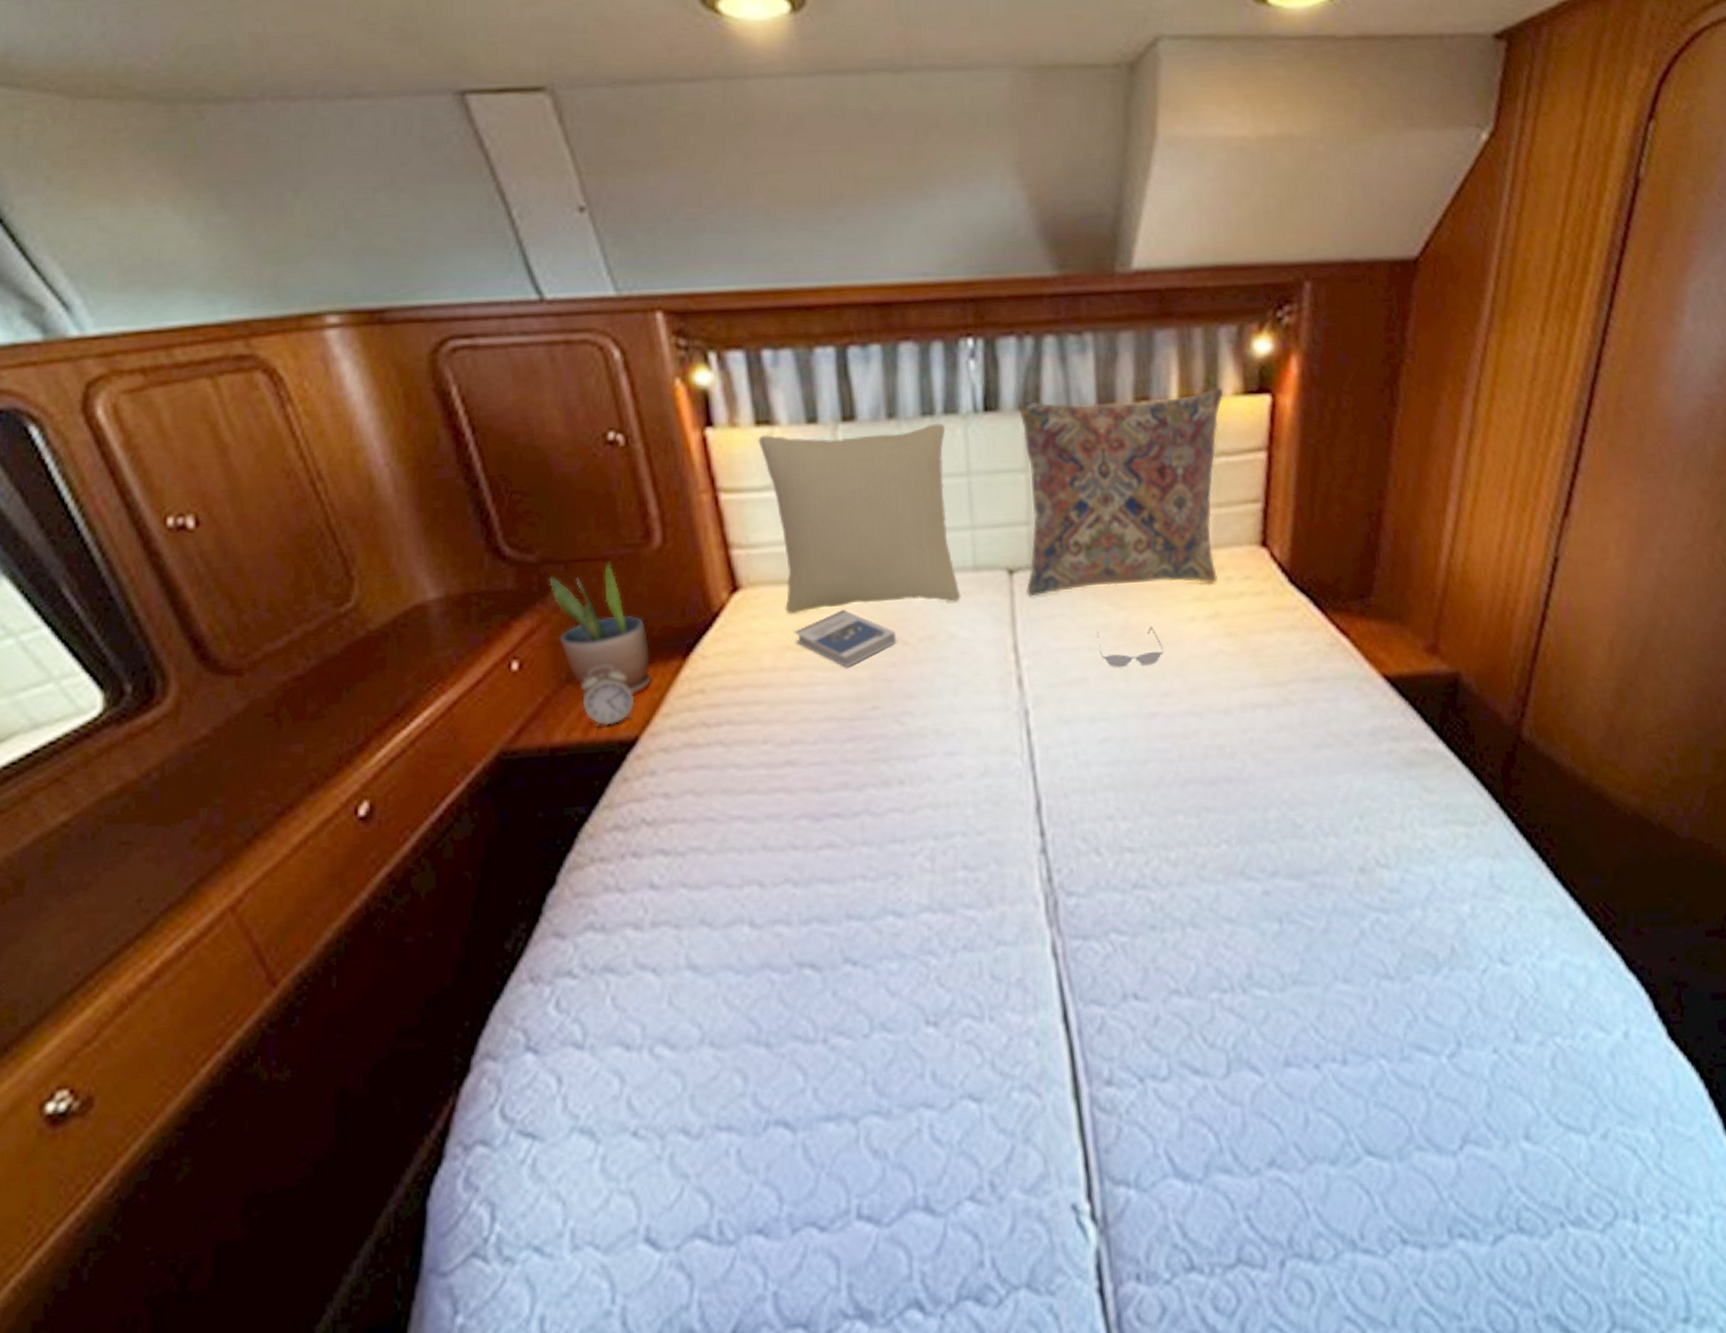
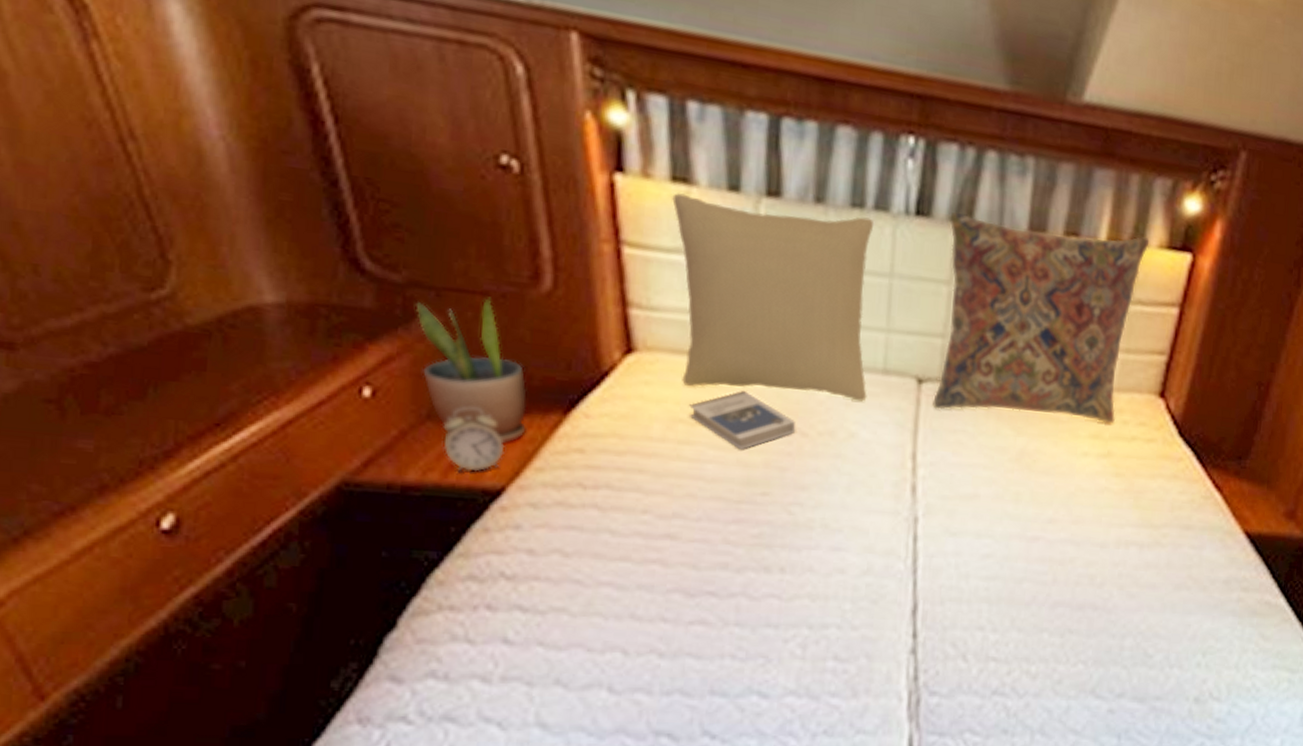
eyeglasses: present [1097,626,1164,667] -> none [994,452,1055,492]

